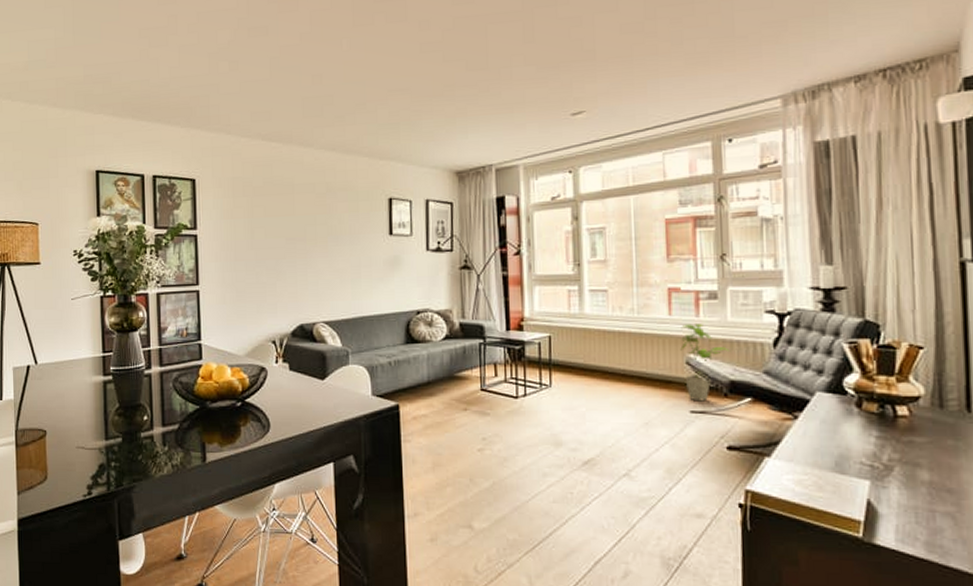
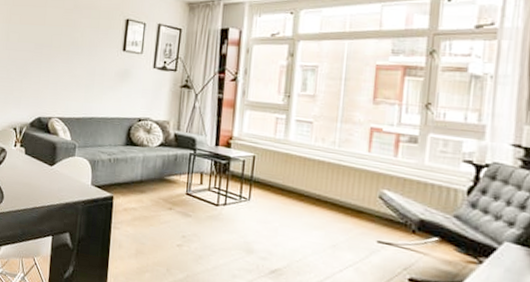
house plant: present [680,323,731,402] -> none [375,162,424,235]

